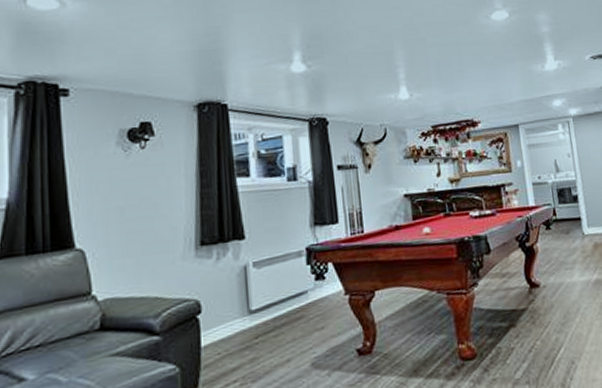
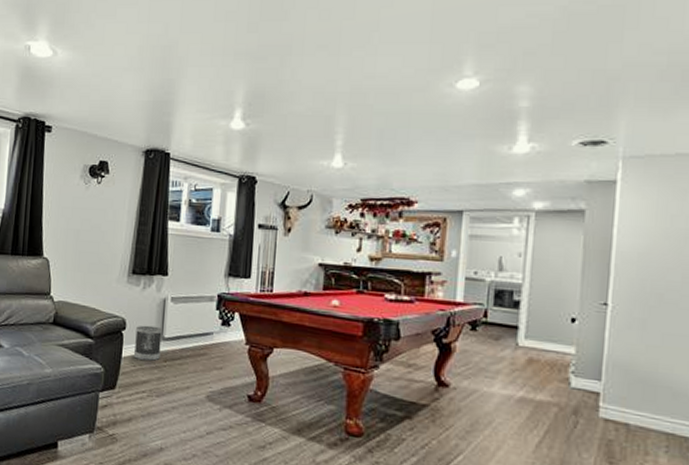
wastebasket: none [215,299,250,345] -> present [133,325,162,361]

